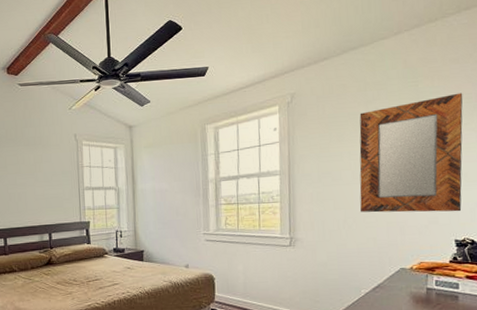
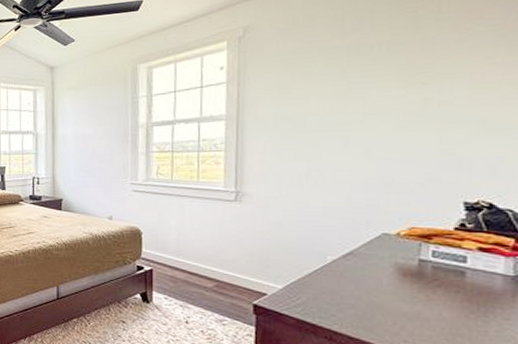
home mirror: present [359,93,463,213] -> none [329,18,485,168]

